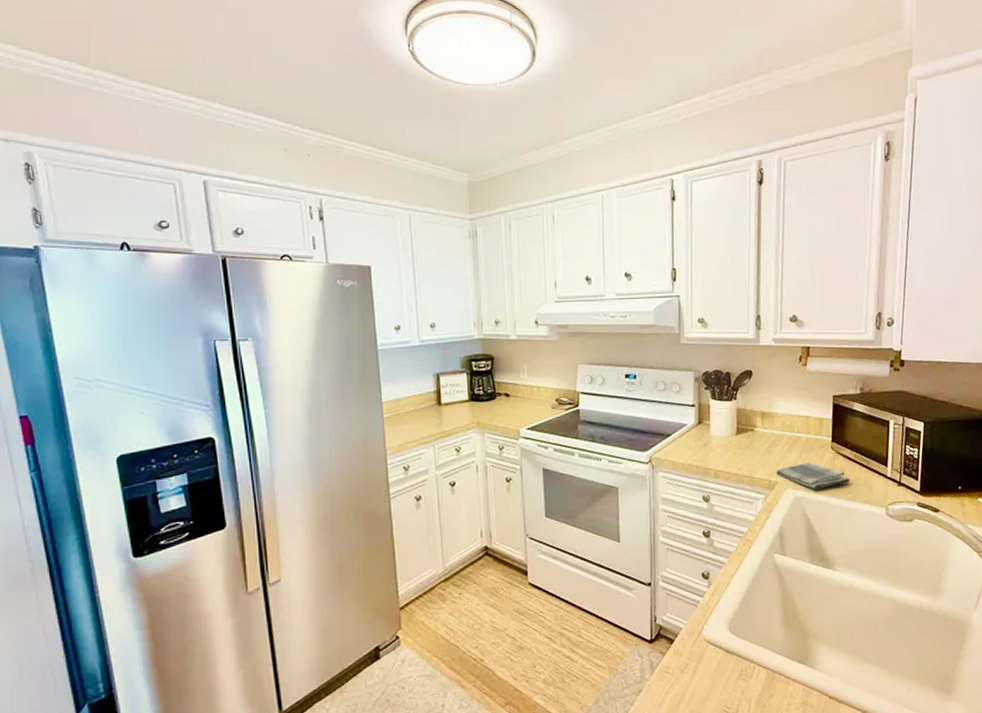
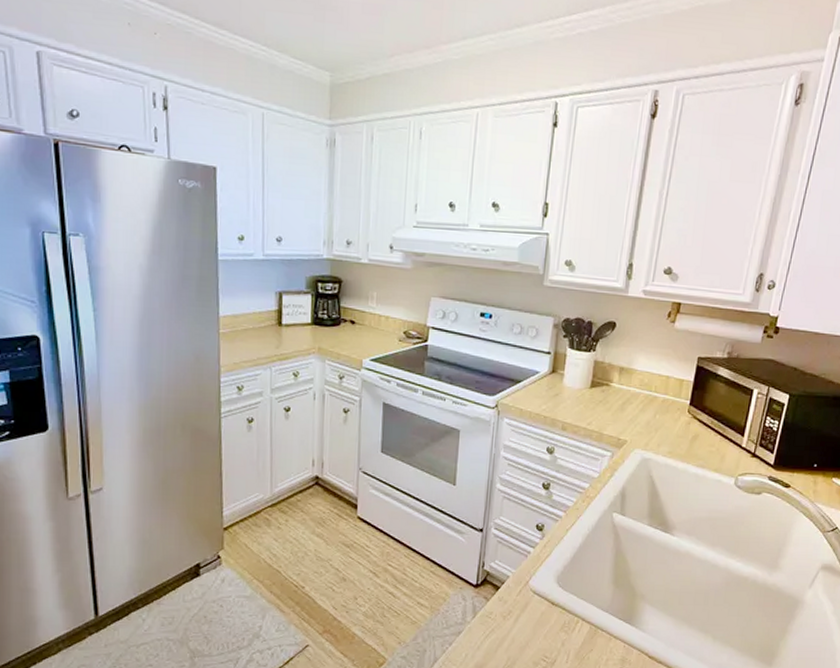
dish towel: present [776,463,850,490] -> none [627,424,703,453]

